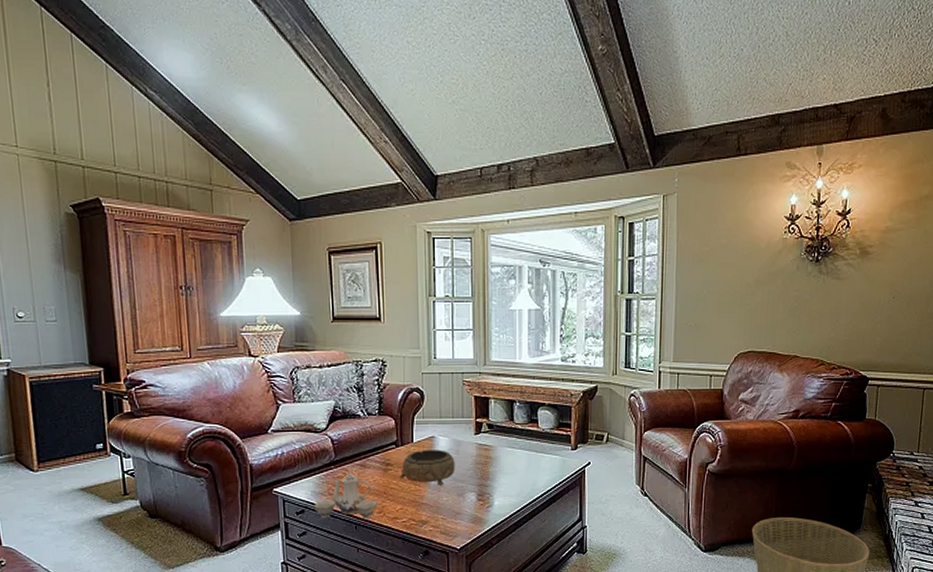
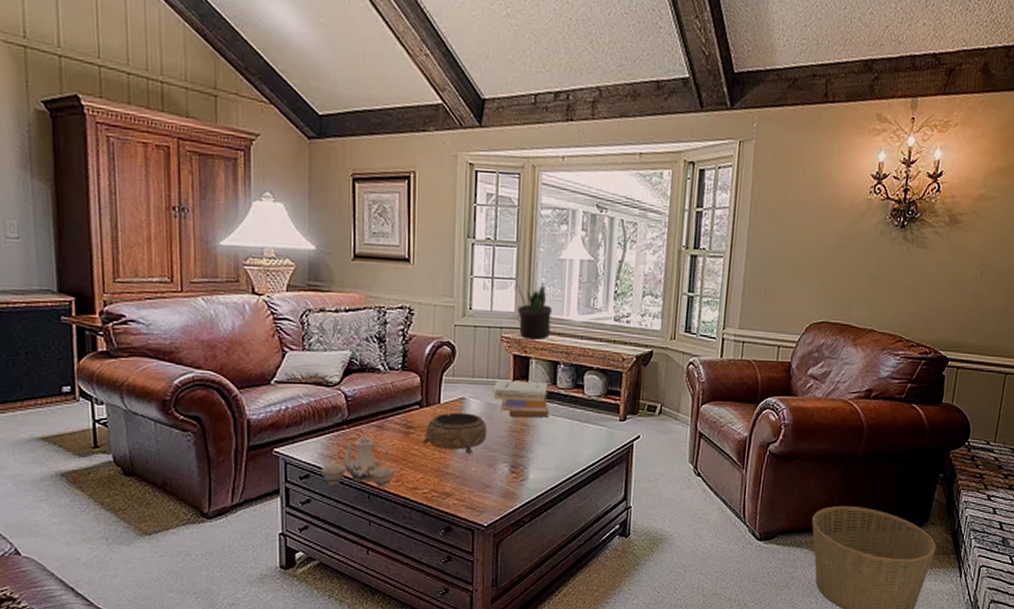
books: none [457,418,508,452] -> present [492,379,549,418]
planter: none [474,332,507,382] -> present [517,283,553,340]

